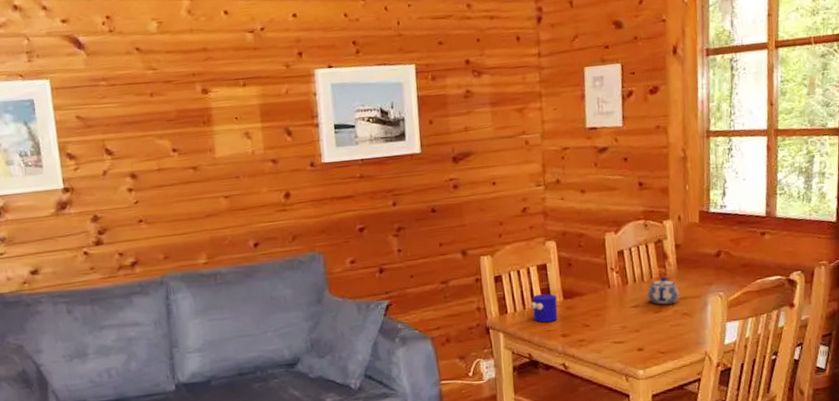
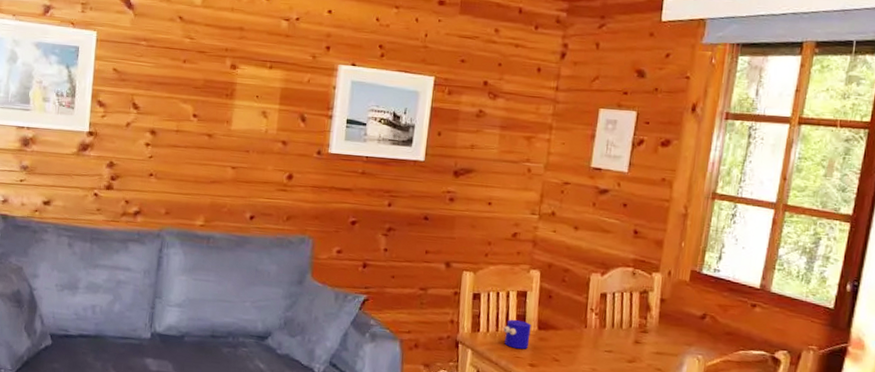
teapot: present [646,277,680,305] -> none [622,328,657,357]

